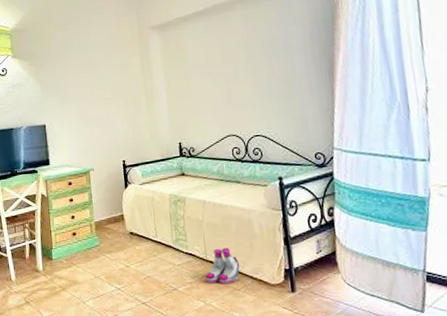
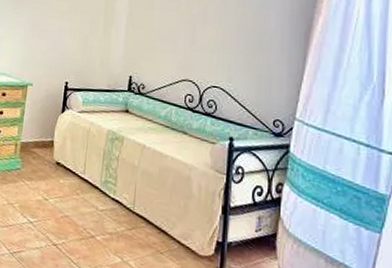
boots: present [205,247,241,285] -> none [128,201,169,244]

